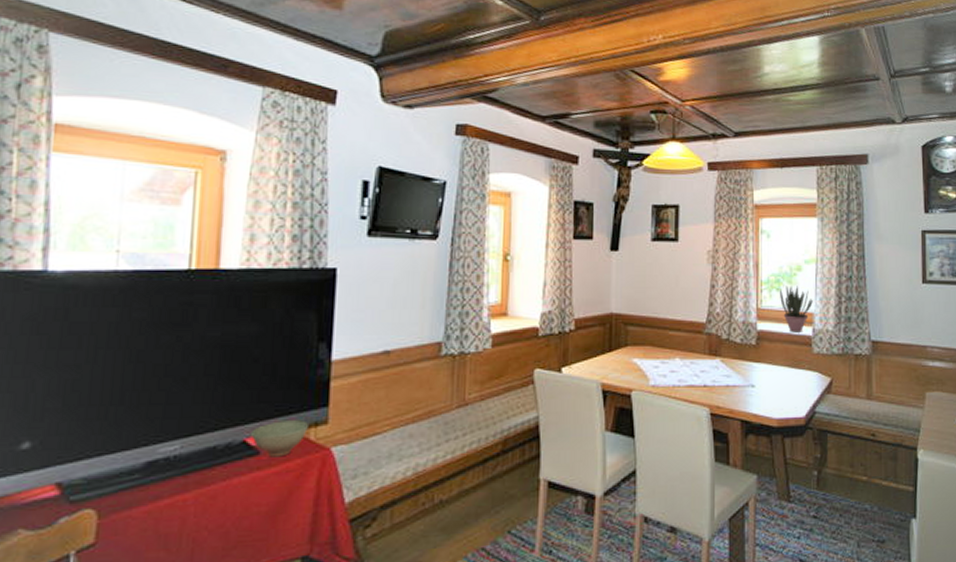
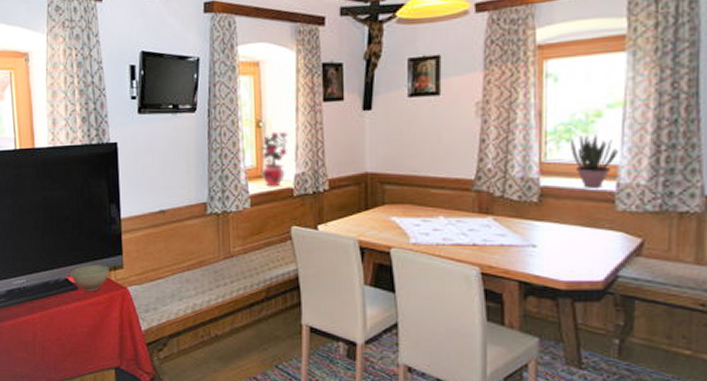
potted flower: none [505,266,537,326] -> present [259,131,288,187]

